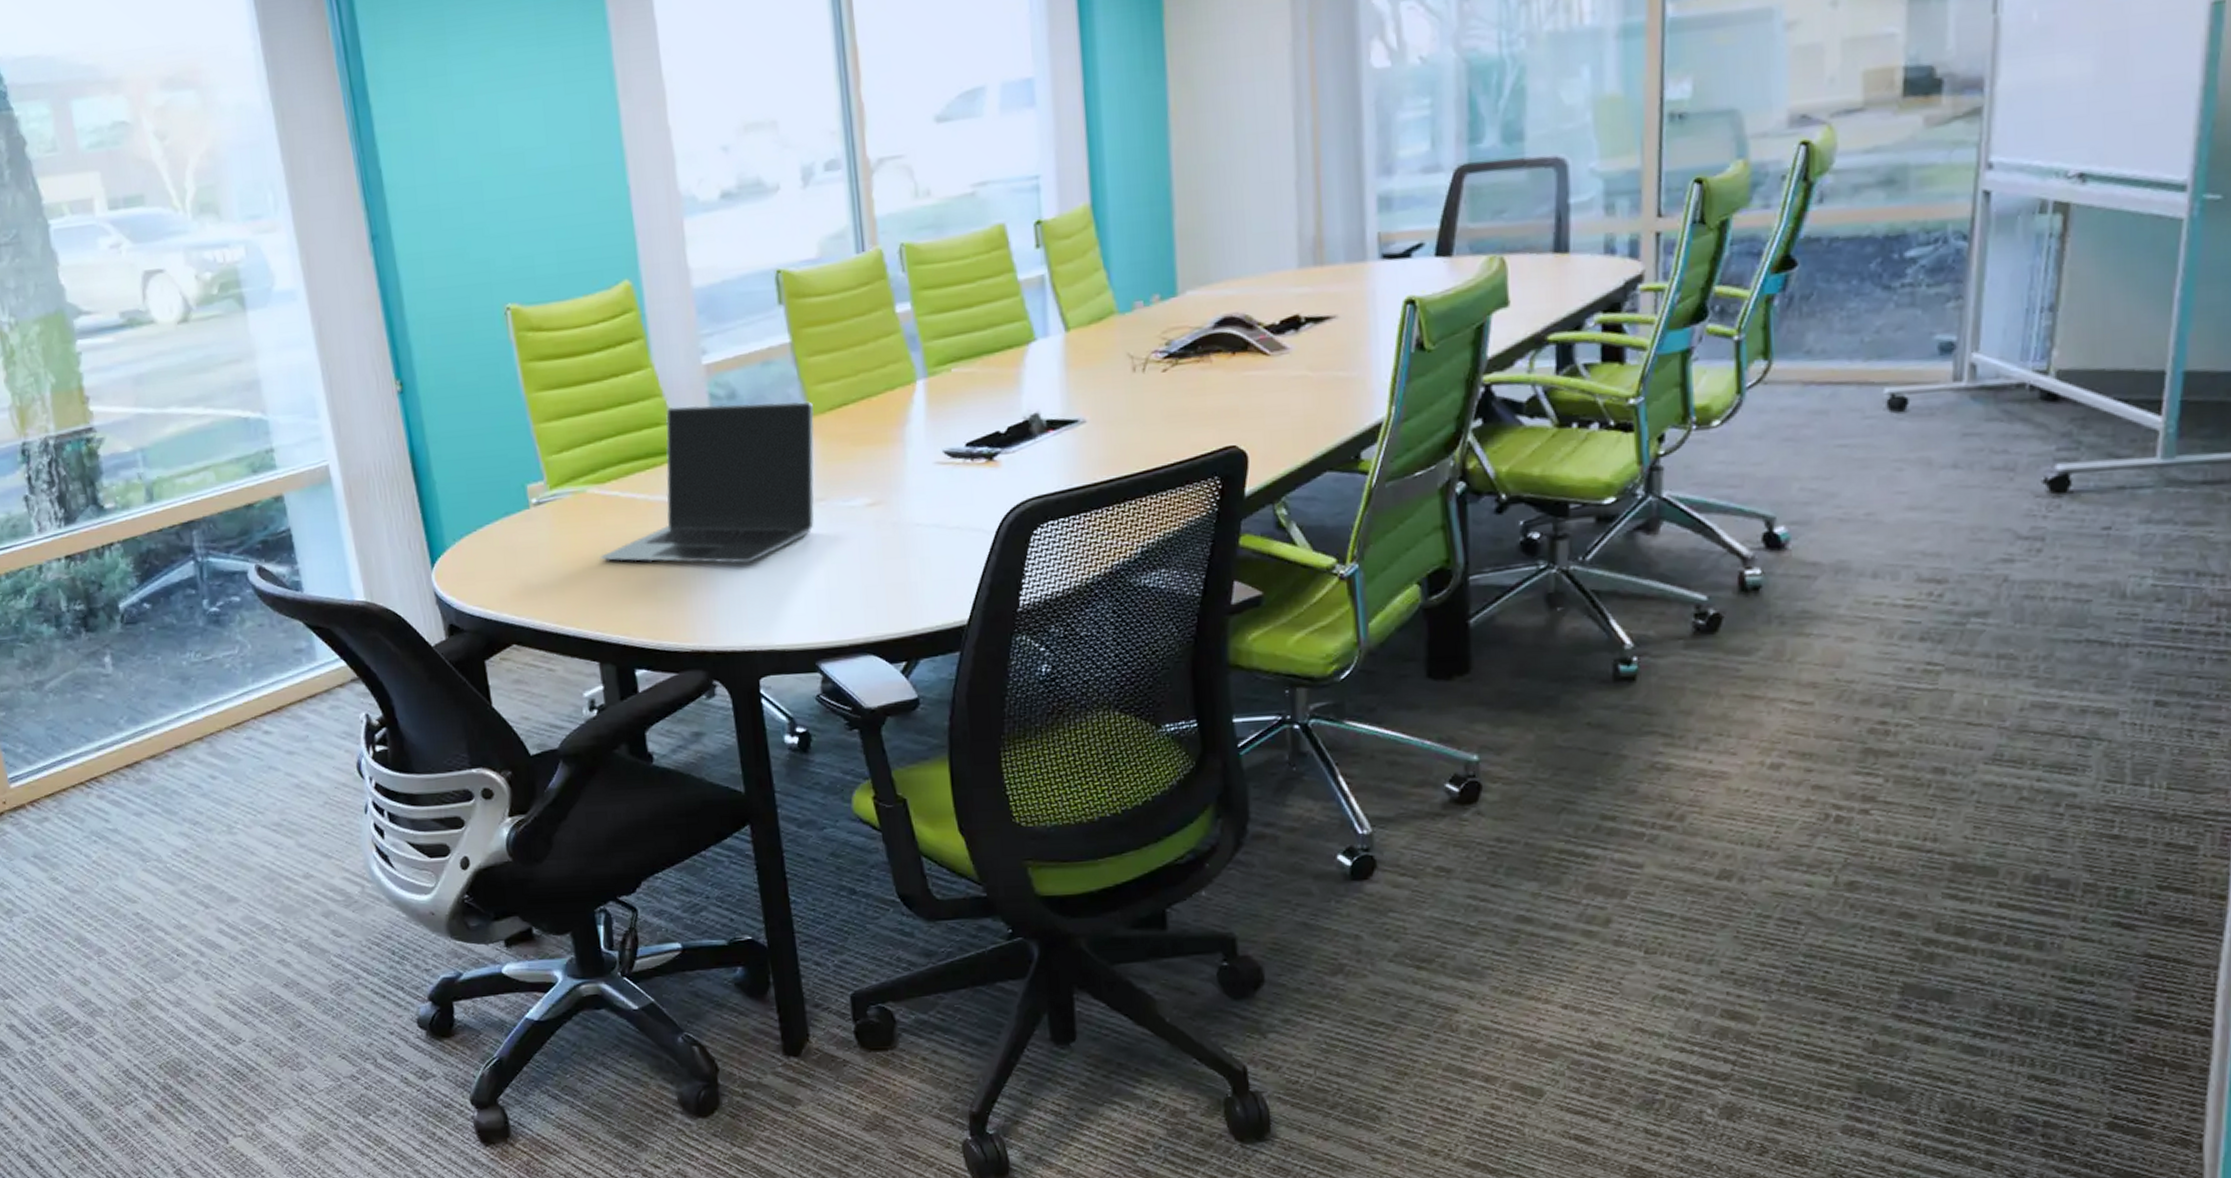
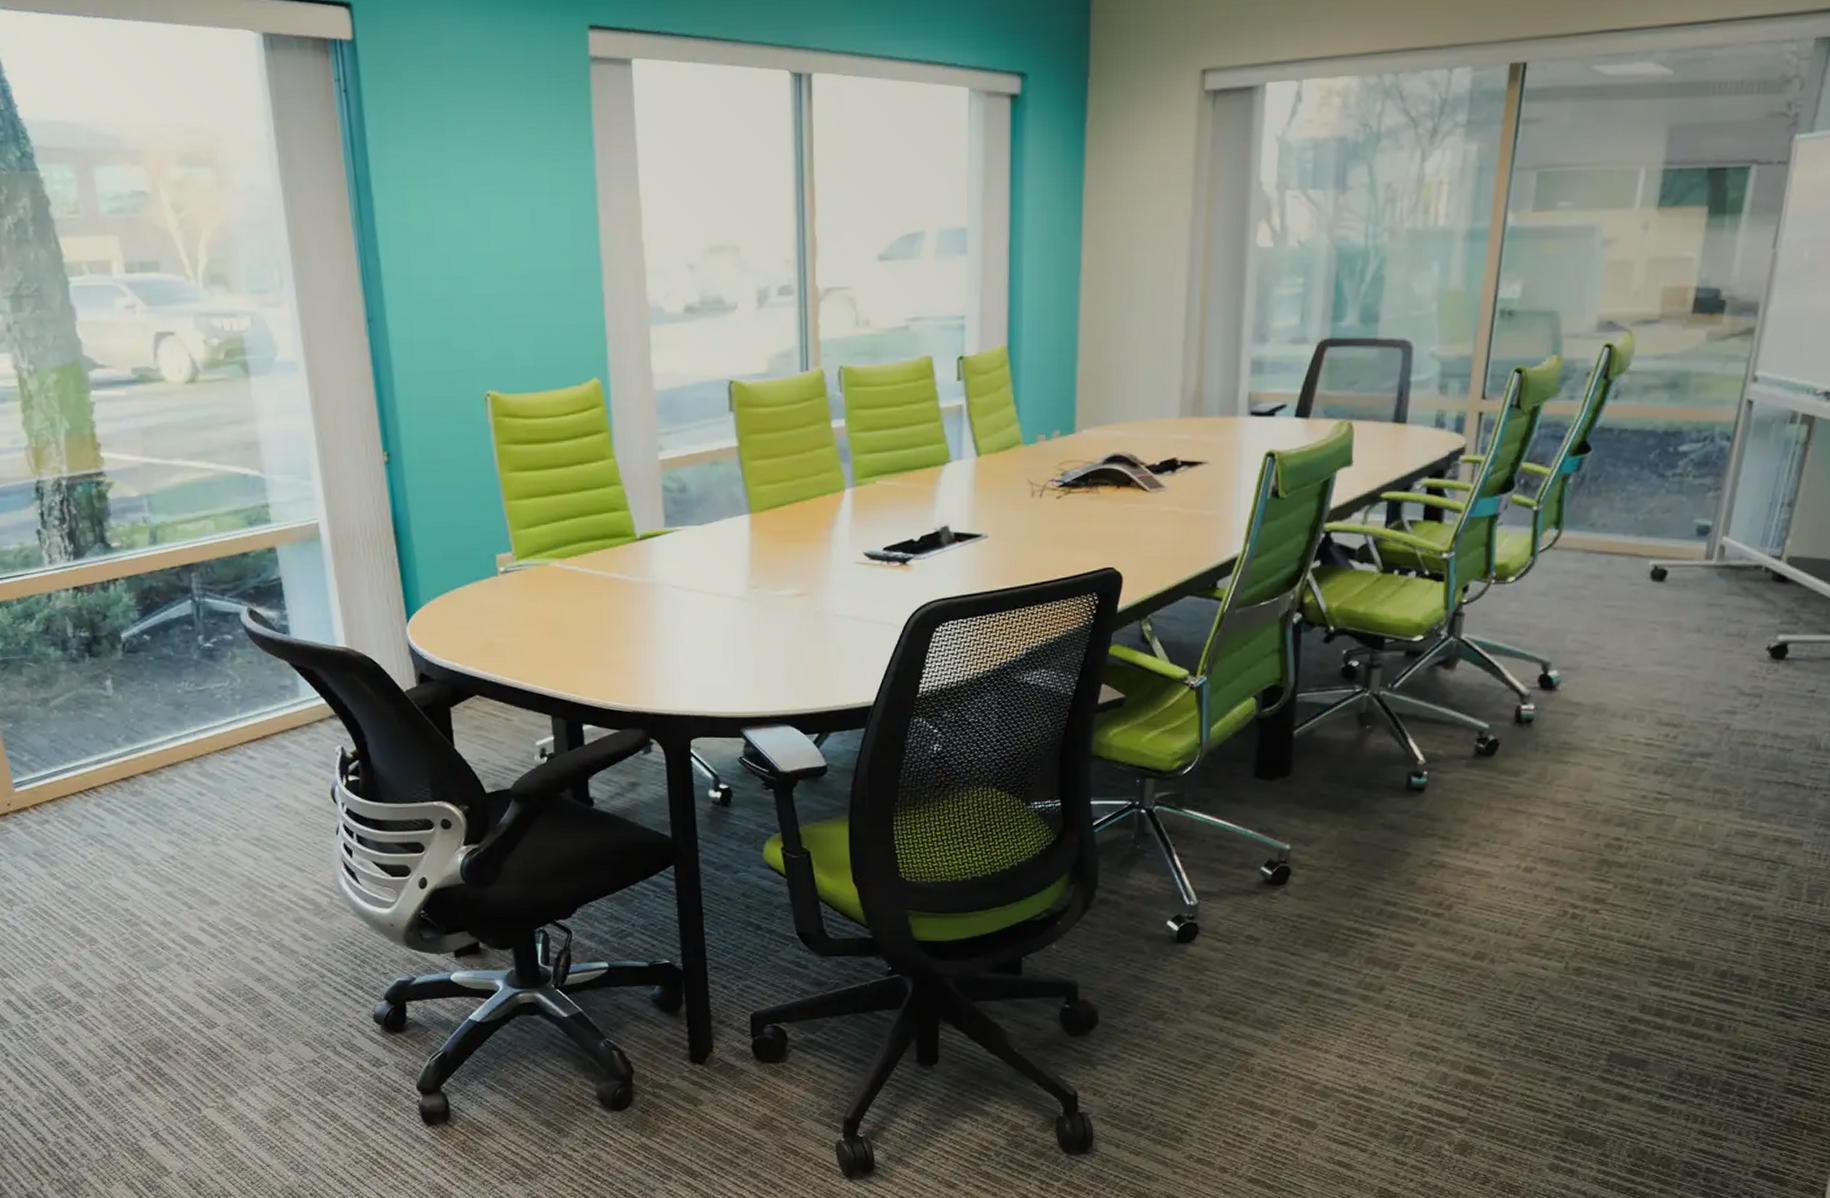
laptop: present [599,401,814,564] -> none [557,495,754,638]

